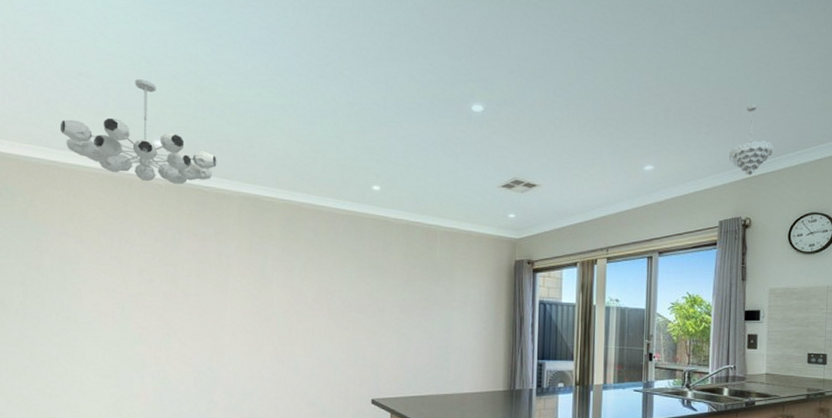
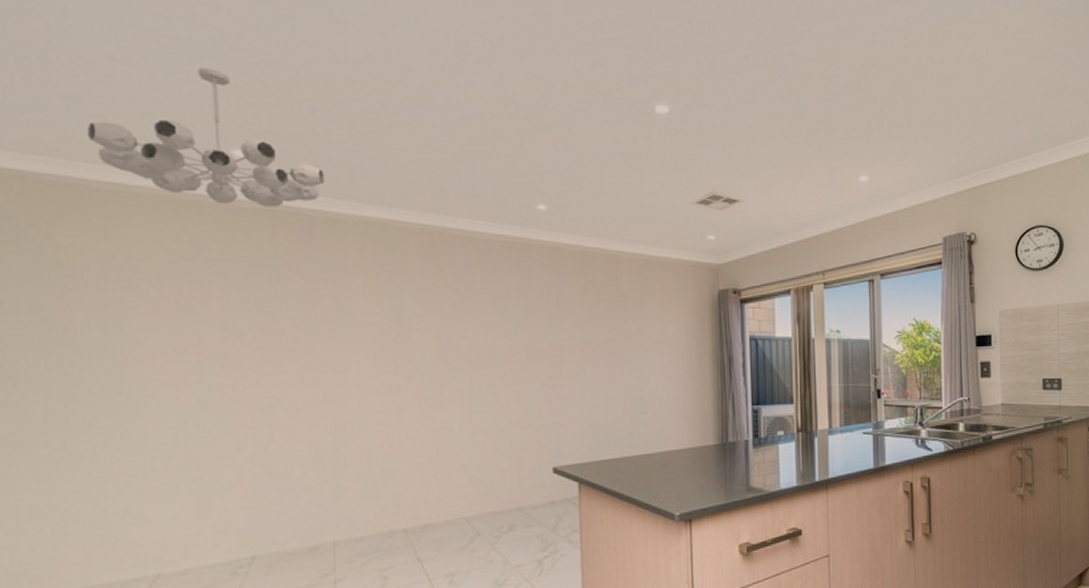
pendant light: present [729,105,774,175] -> none [949,107,995,186]

